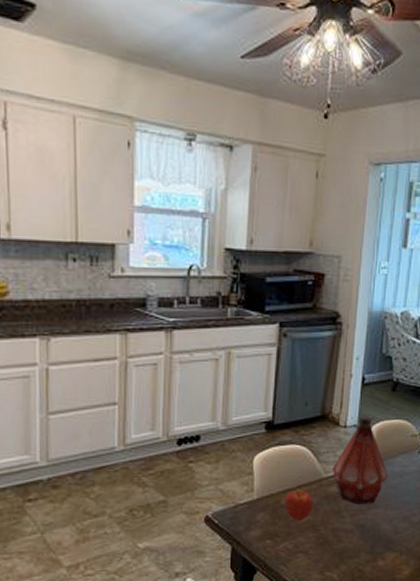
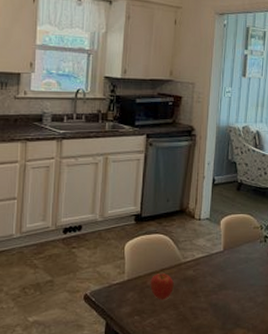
bottle: present [332,416,388,505] -> none [189,211,236,286]

